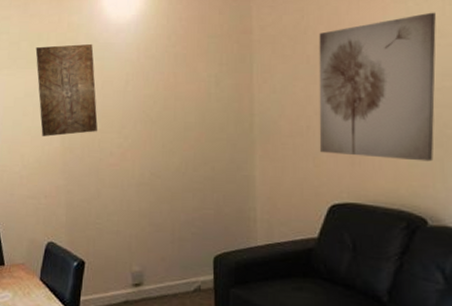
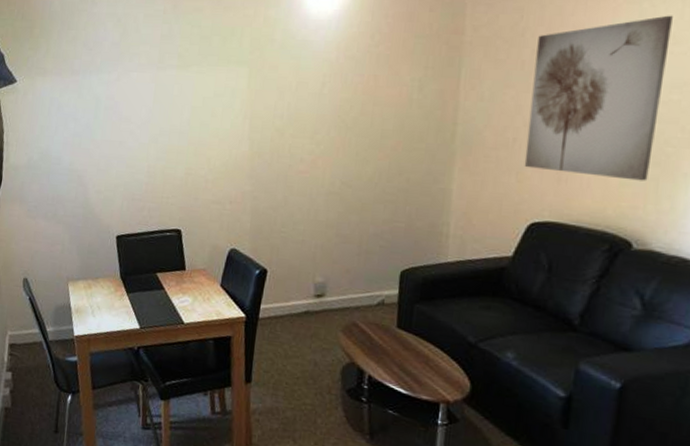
wall art: present [35,43,98,137] -> none [228,40,290,140]

